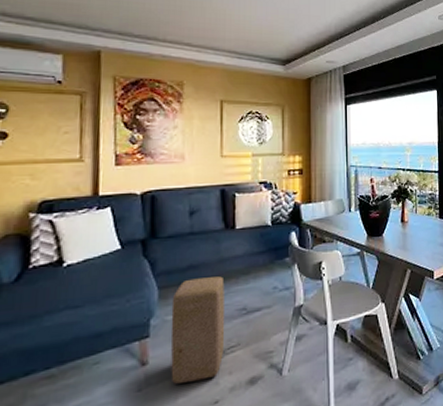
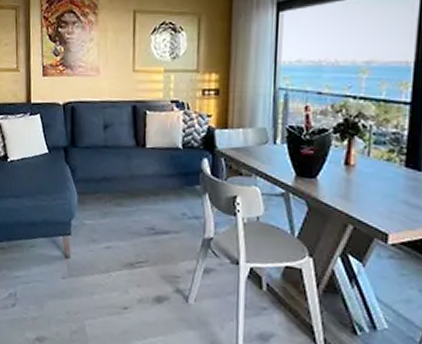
ottoman: present [170,276,225,384] -> none [87,190,135,285]

